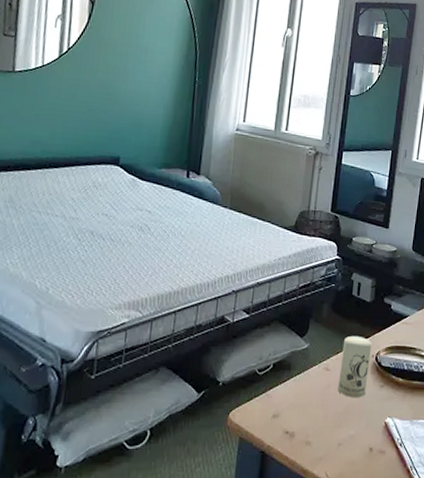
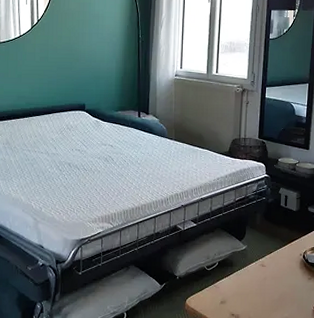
candle: present [337,335,372,398] -> none [272,238,300,288]

